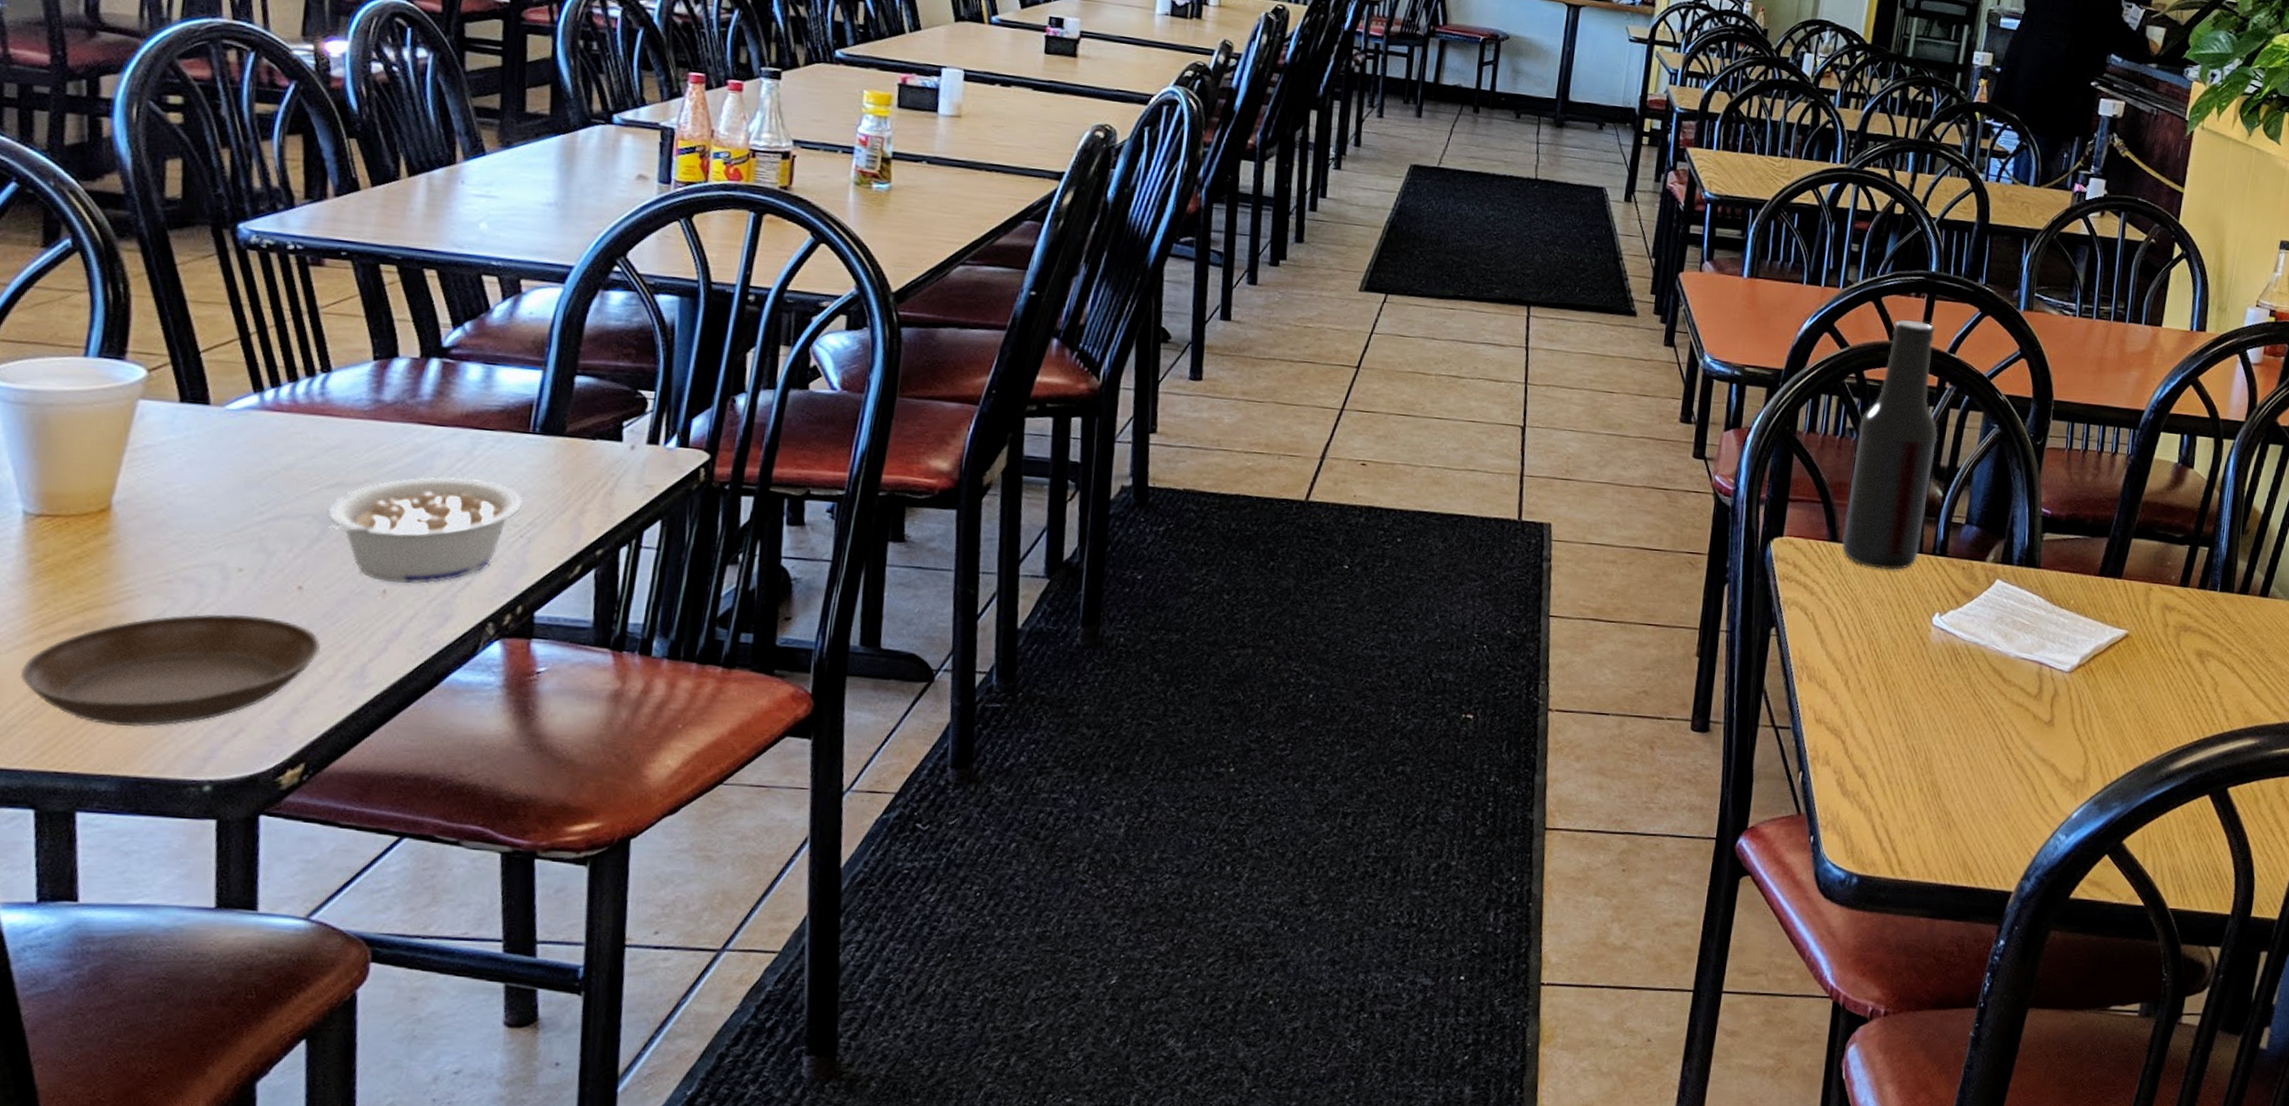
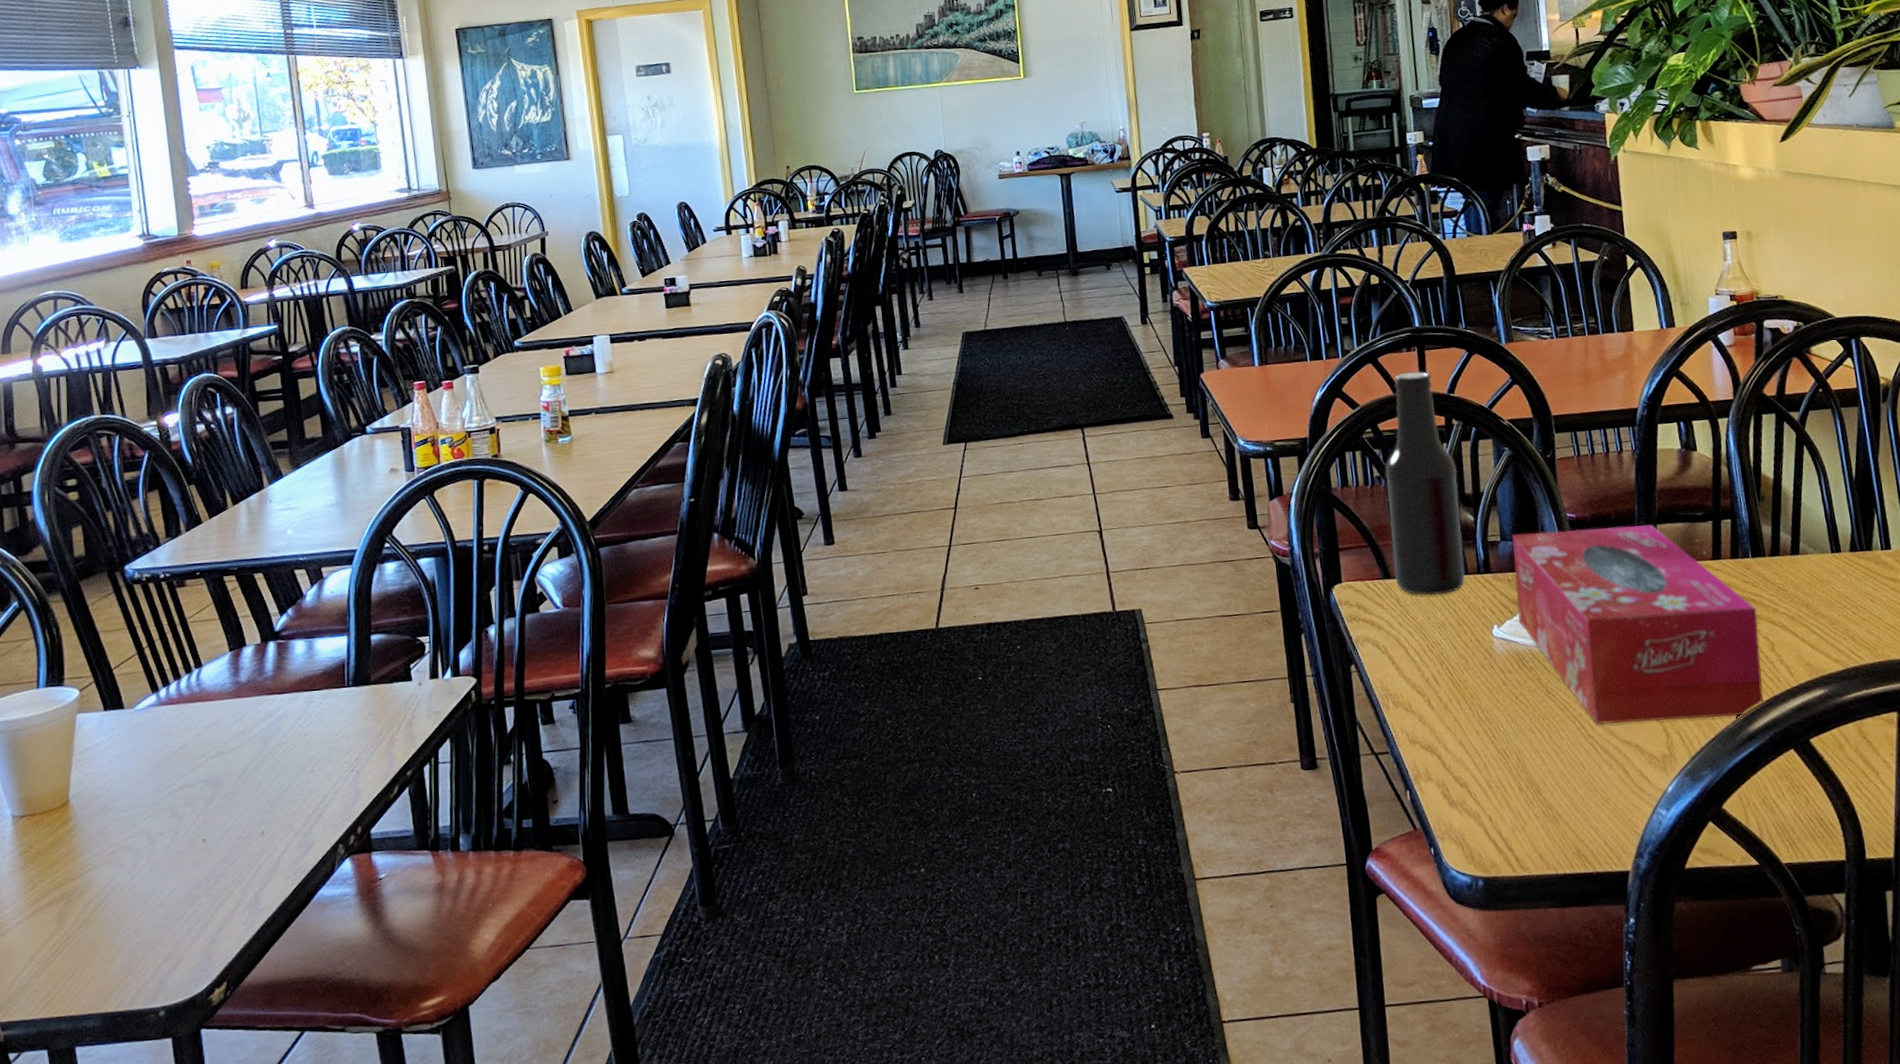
saucer: present [20,614,320,727] -> none [24,867,224,974]
legume: present [327,477,522,584] -> none [214,730,349,826]
tissue box: none [1964,520,2210,753] -> present [1511,524,1763,725]

